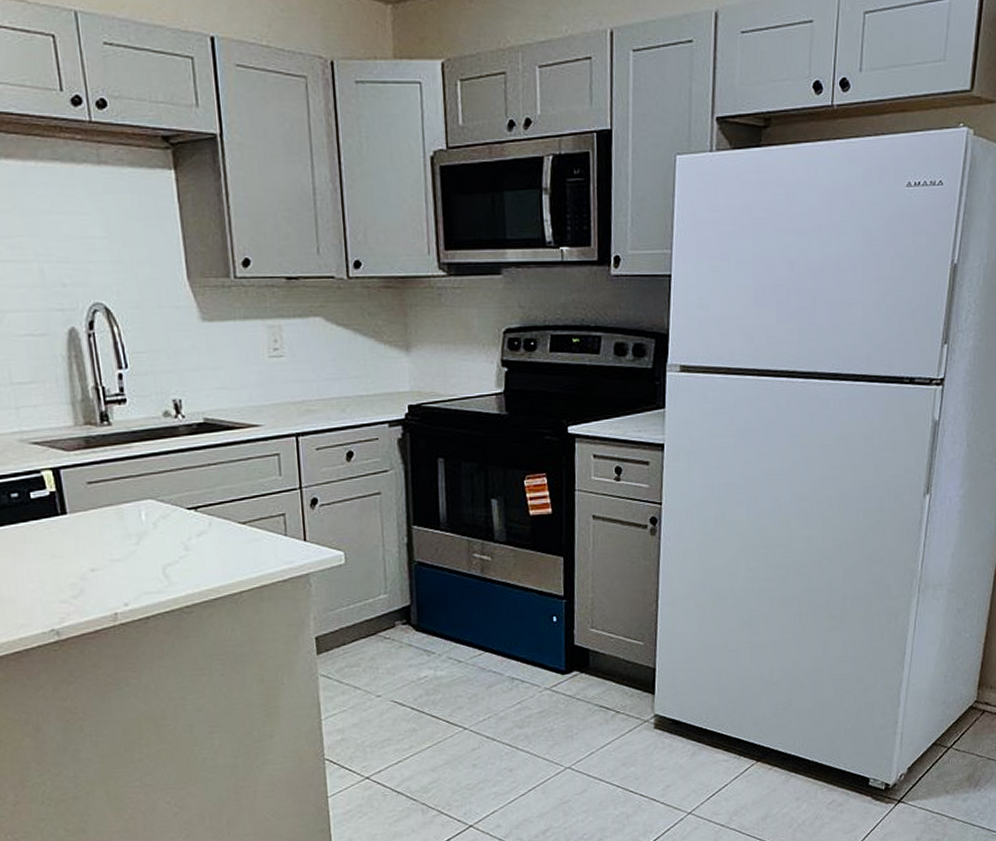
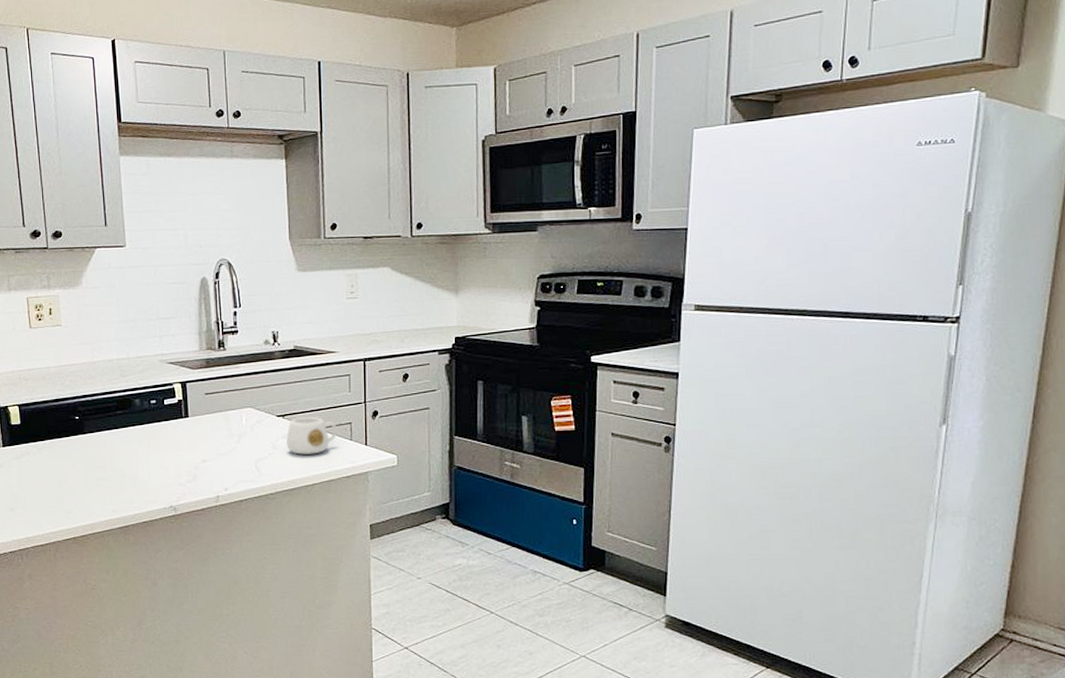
mug: none [201,508,268,556] -> present [286,417,338,455]

